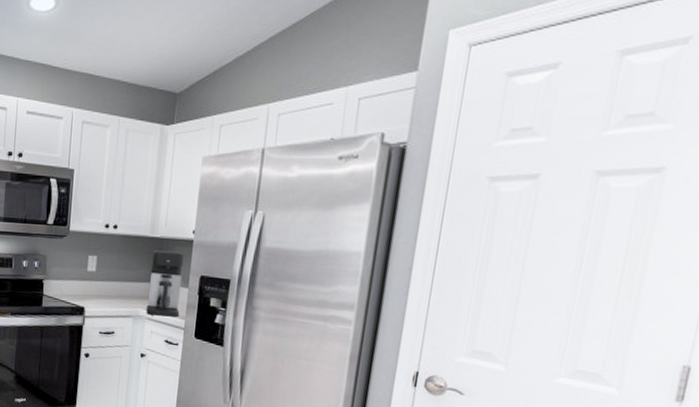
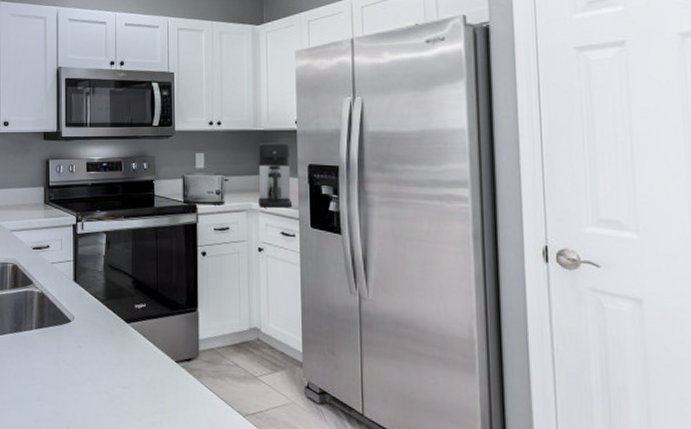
toaster: none [70,274,119,310] -> present [182,173,229,205]

